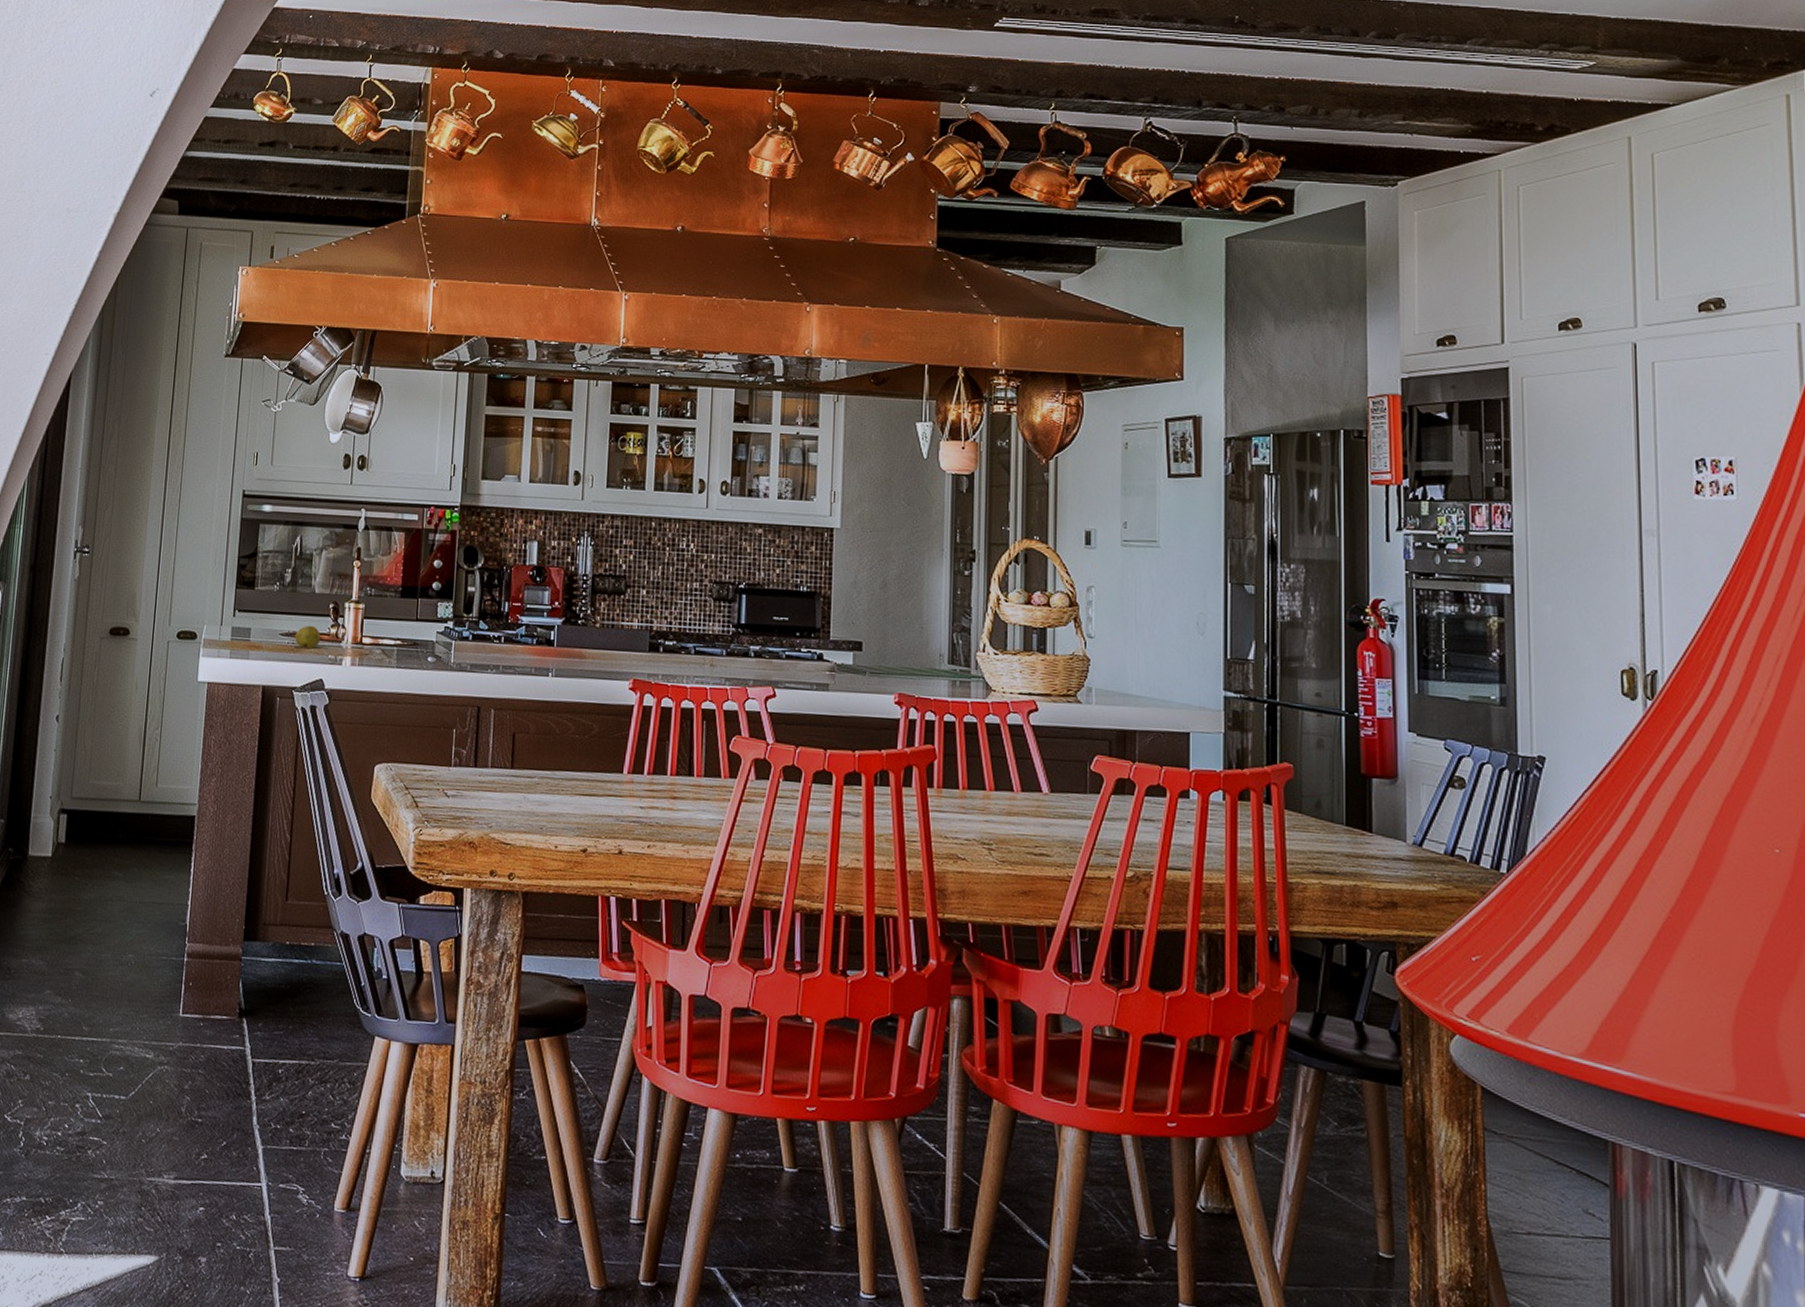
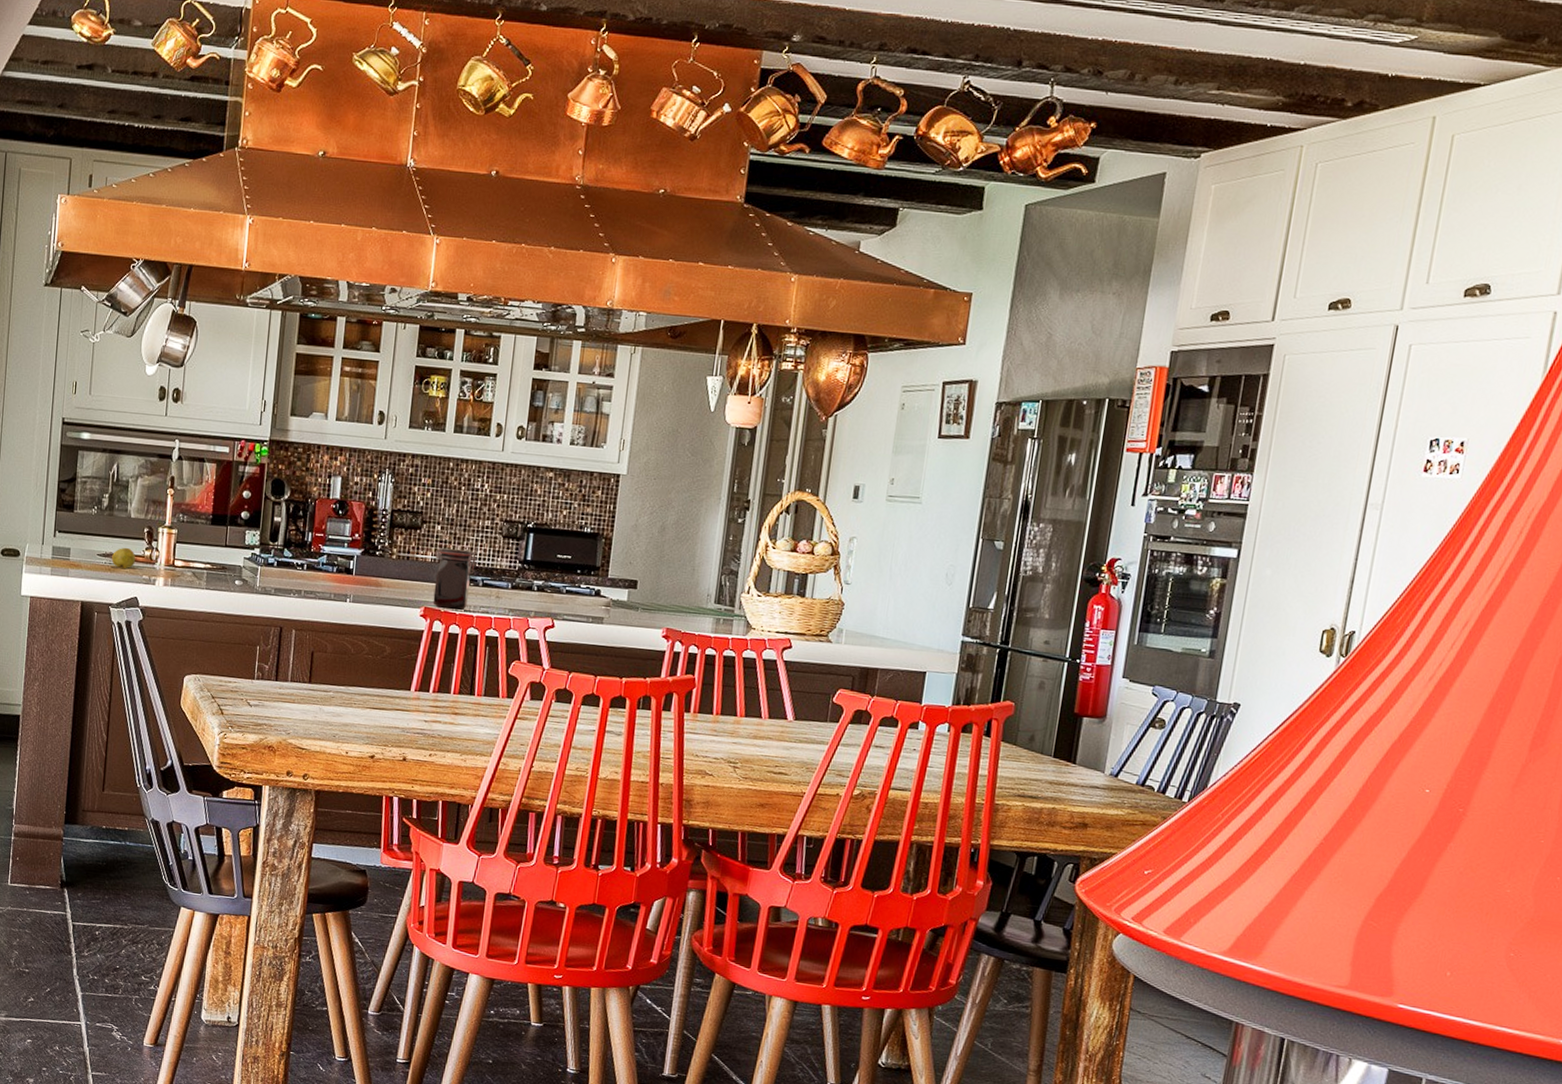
jar: none [642,613,686,682] -> present [433,547,476,611]

